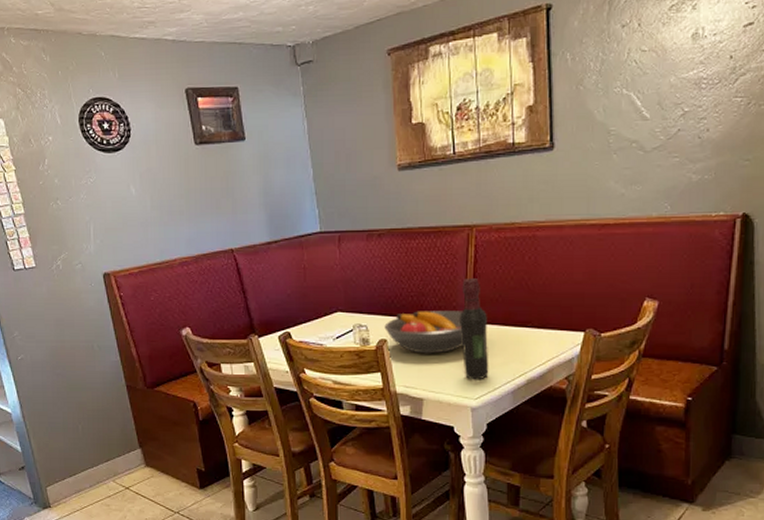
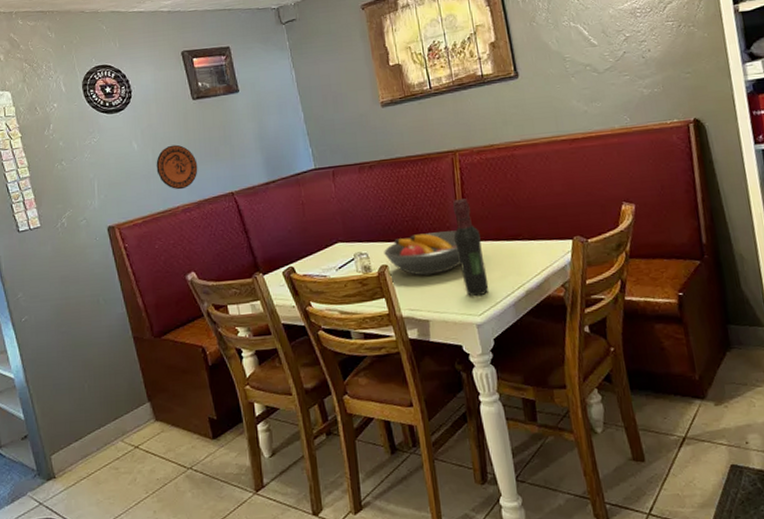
decorative plate: none [154,192,198,242] -> present [156,144,198,190]

